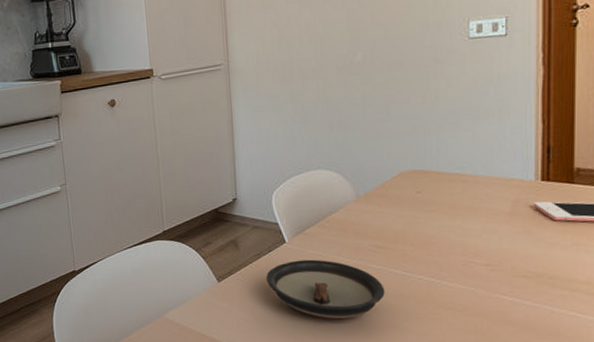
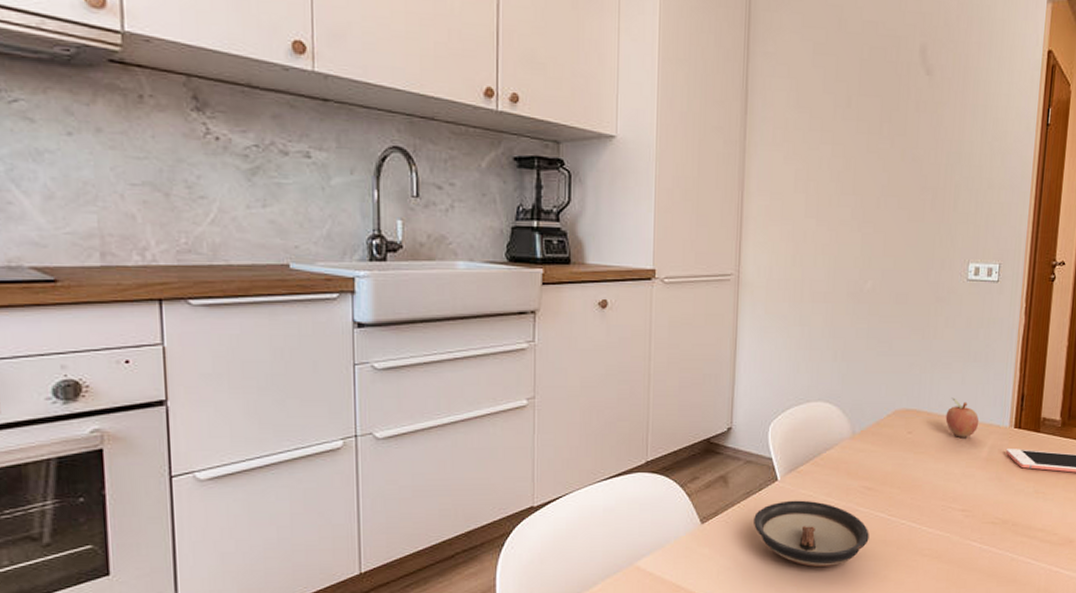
fruit: none [458,155,498,194] -> present [945,397,979,437]

